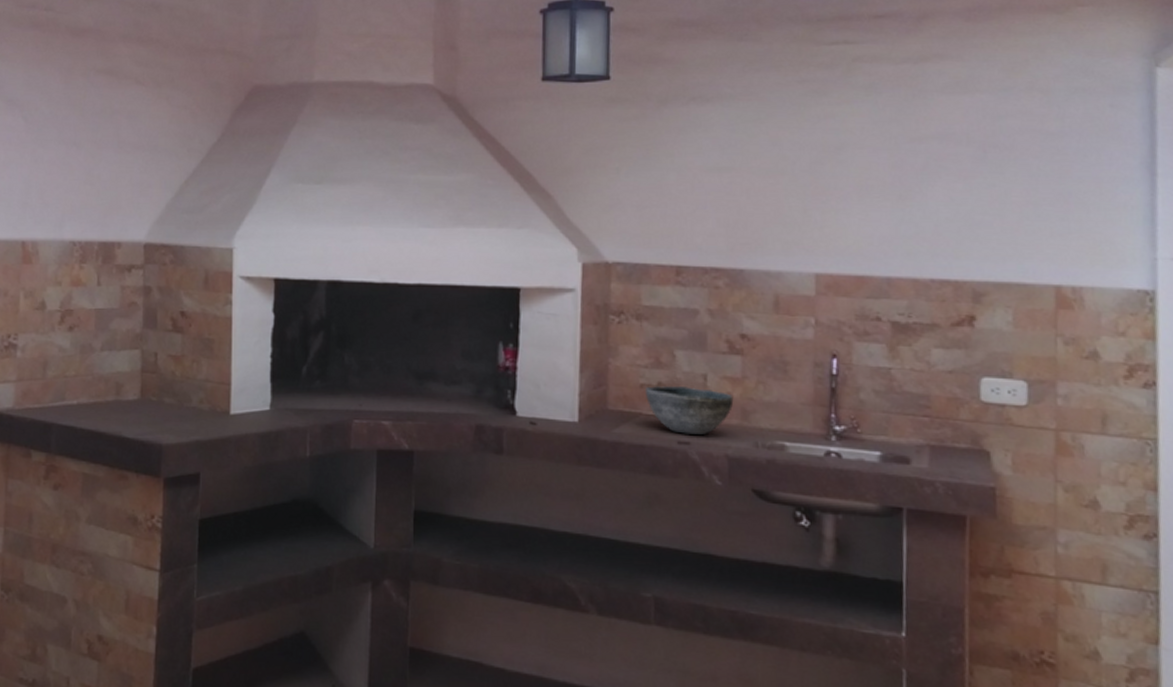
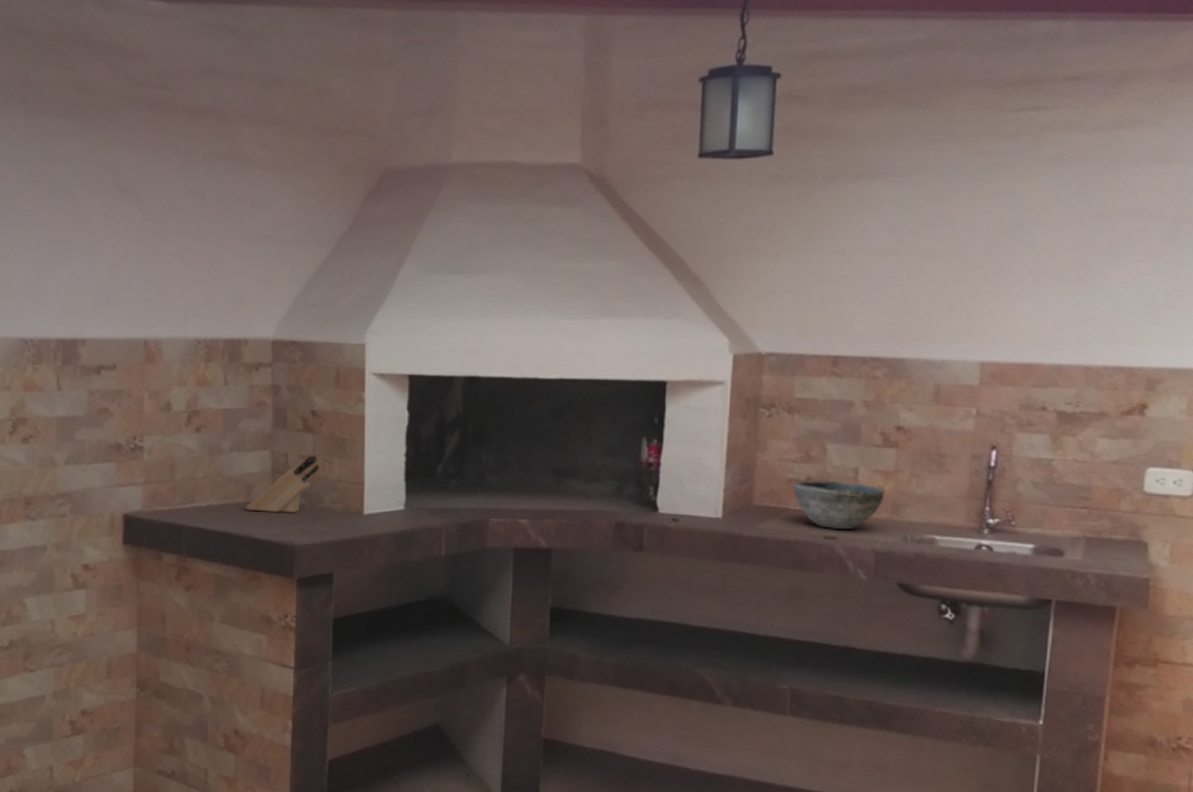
knife block: none [115,355,188,413] -> present [245,456,320,513]

